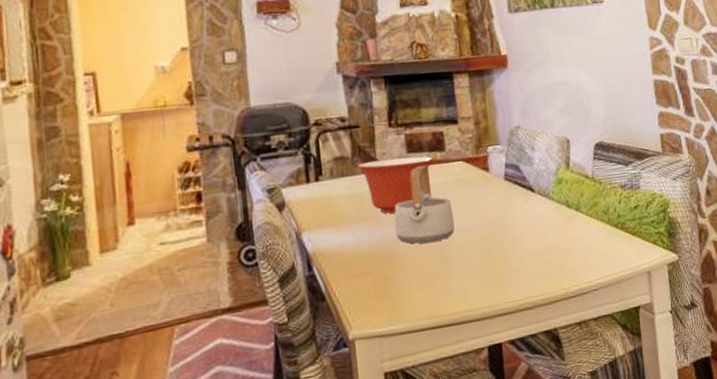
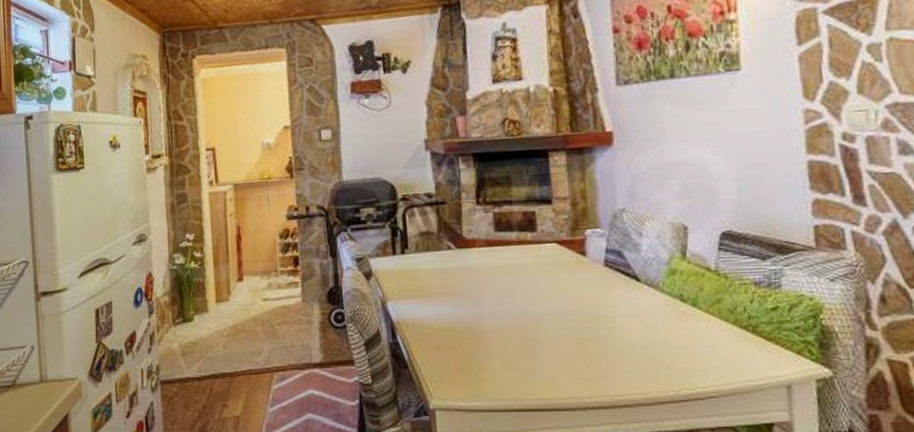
mixing bowl: present [358,156,434,214] -> none [443,235,524,292]
teapot: present [394,164,455,244] -> none [479,244,545,325]

